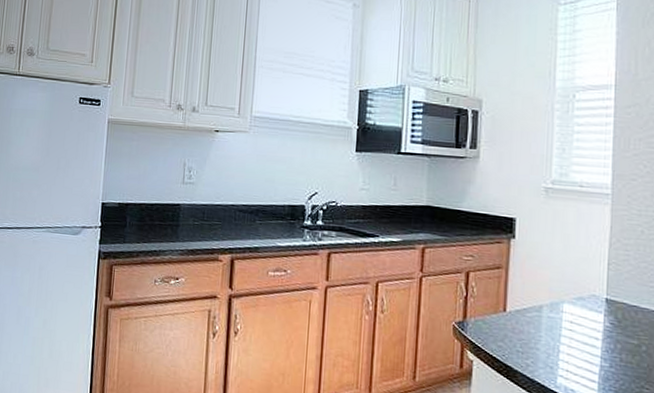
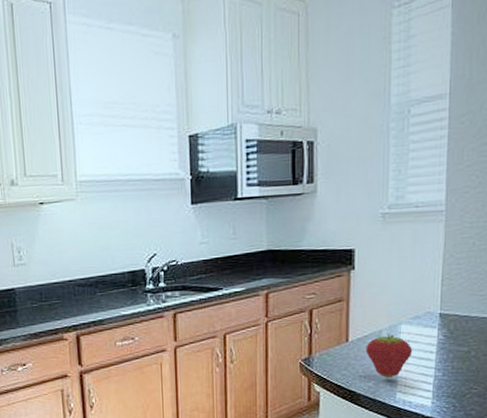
fruit: none [524,310,576,360] -> present [366,333,413,379]

